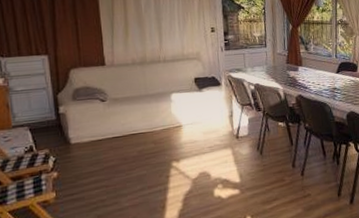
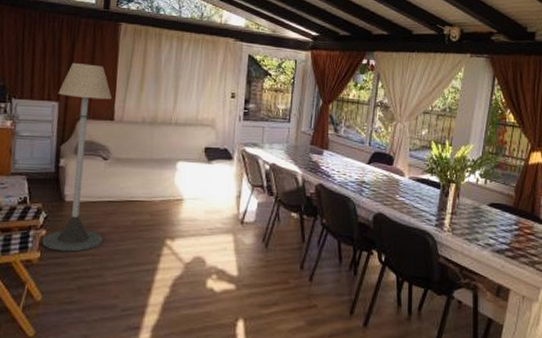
floor lamp: none [45,16,114,189] -> present [41,62,113,252]

